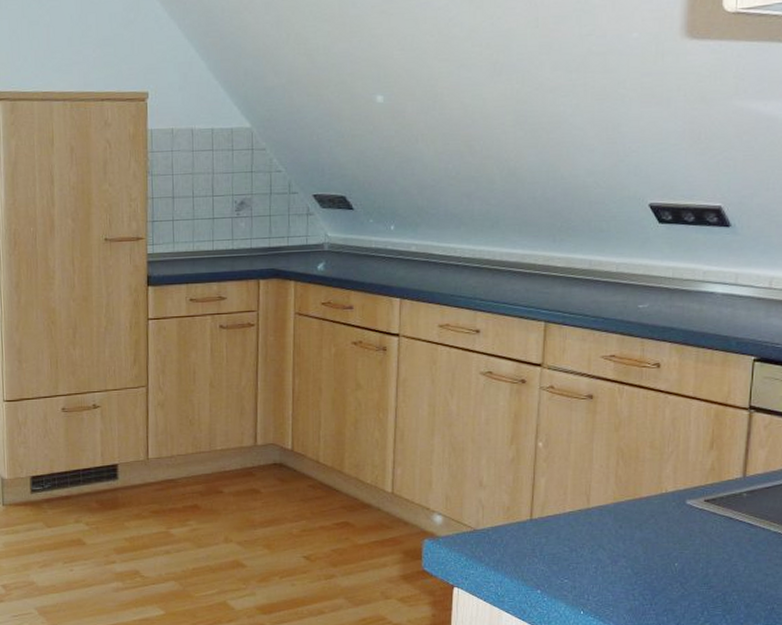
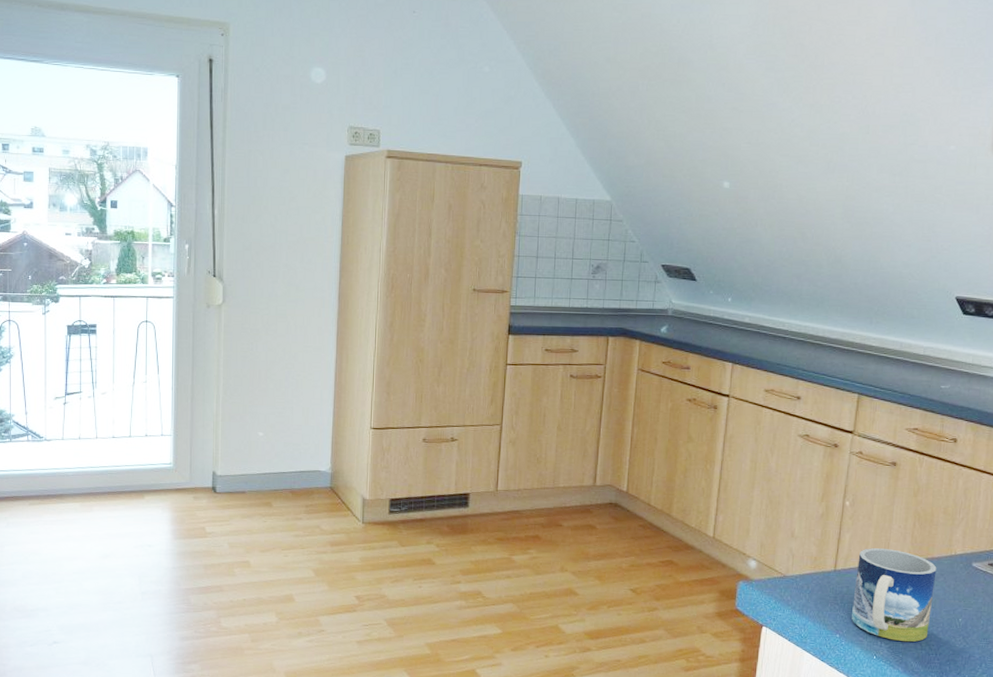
mug: none [553,492,646,593] -> present [852,548,937,642]

